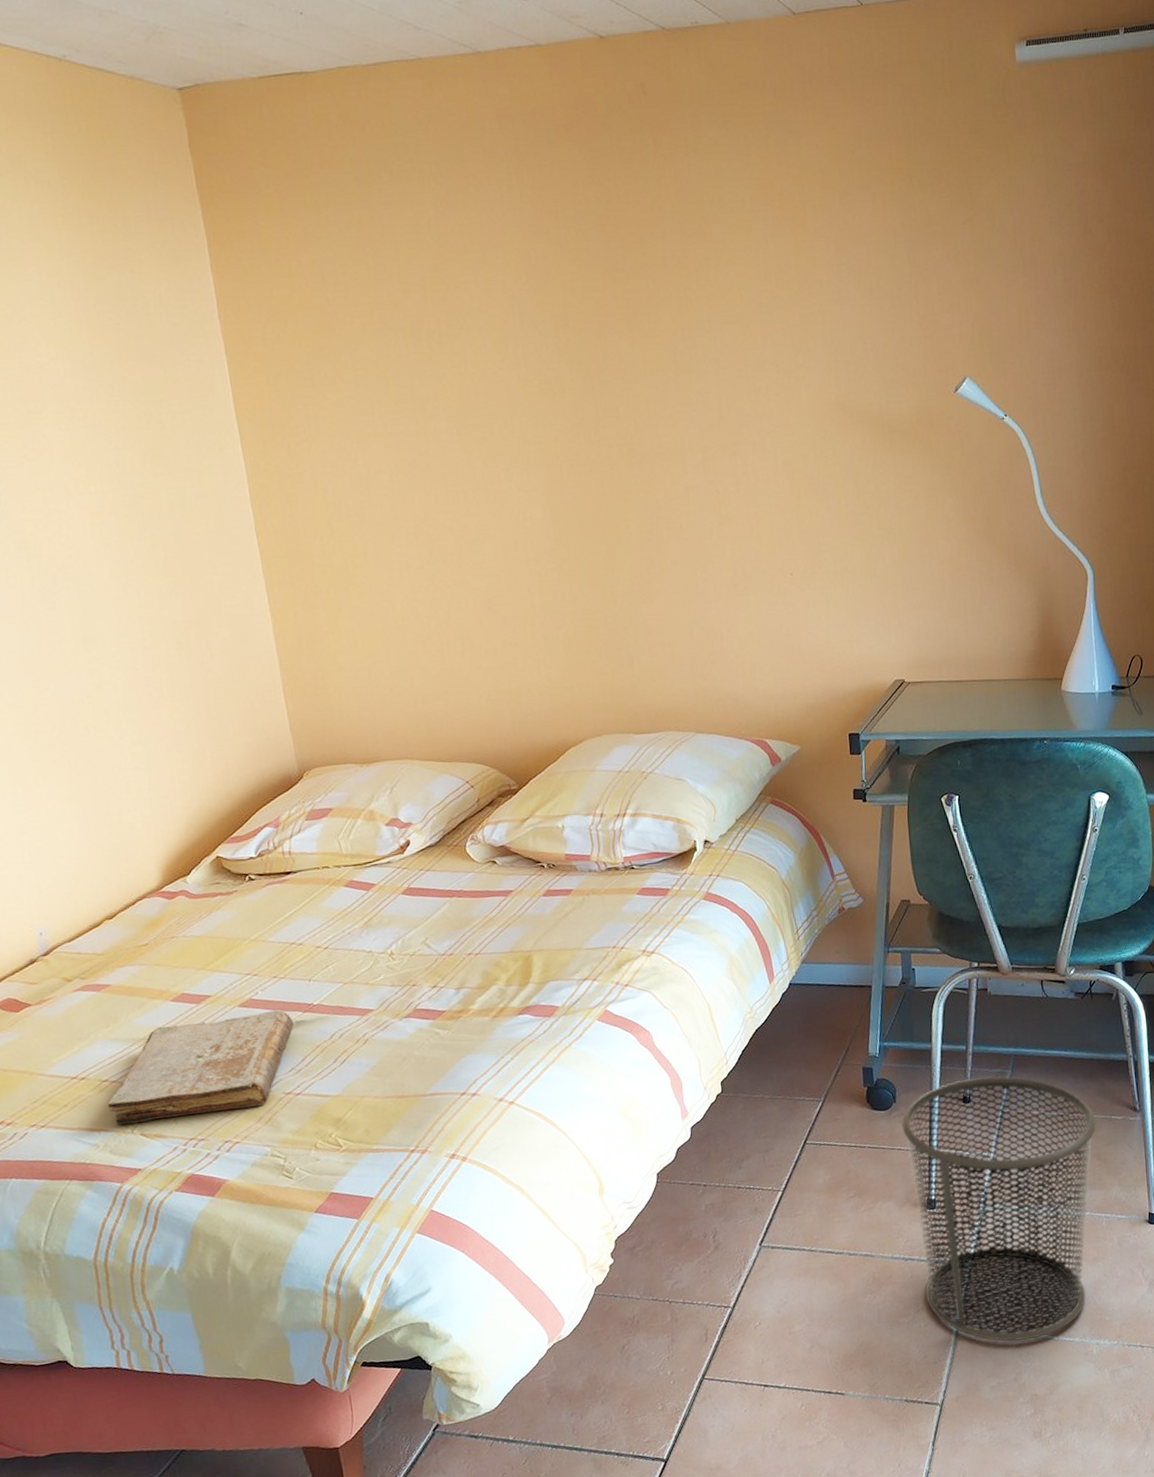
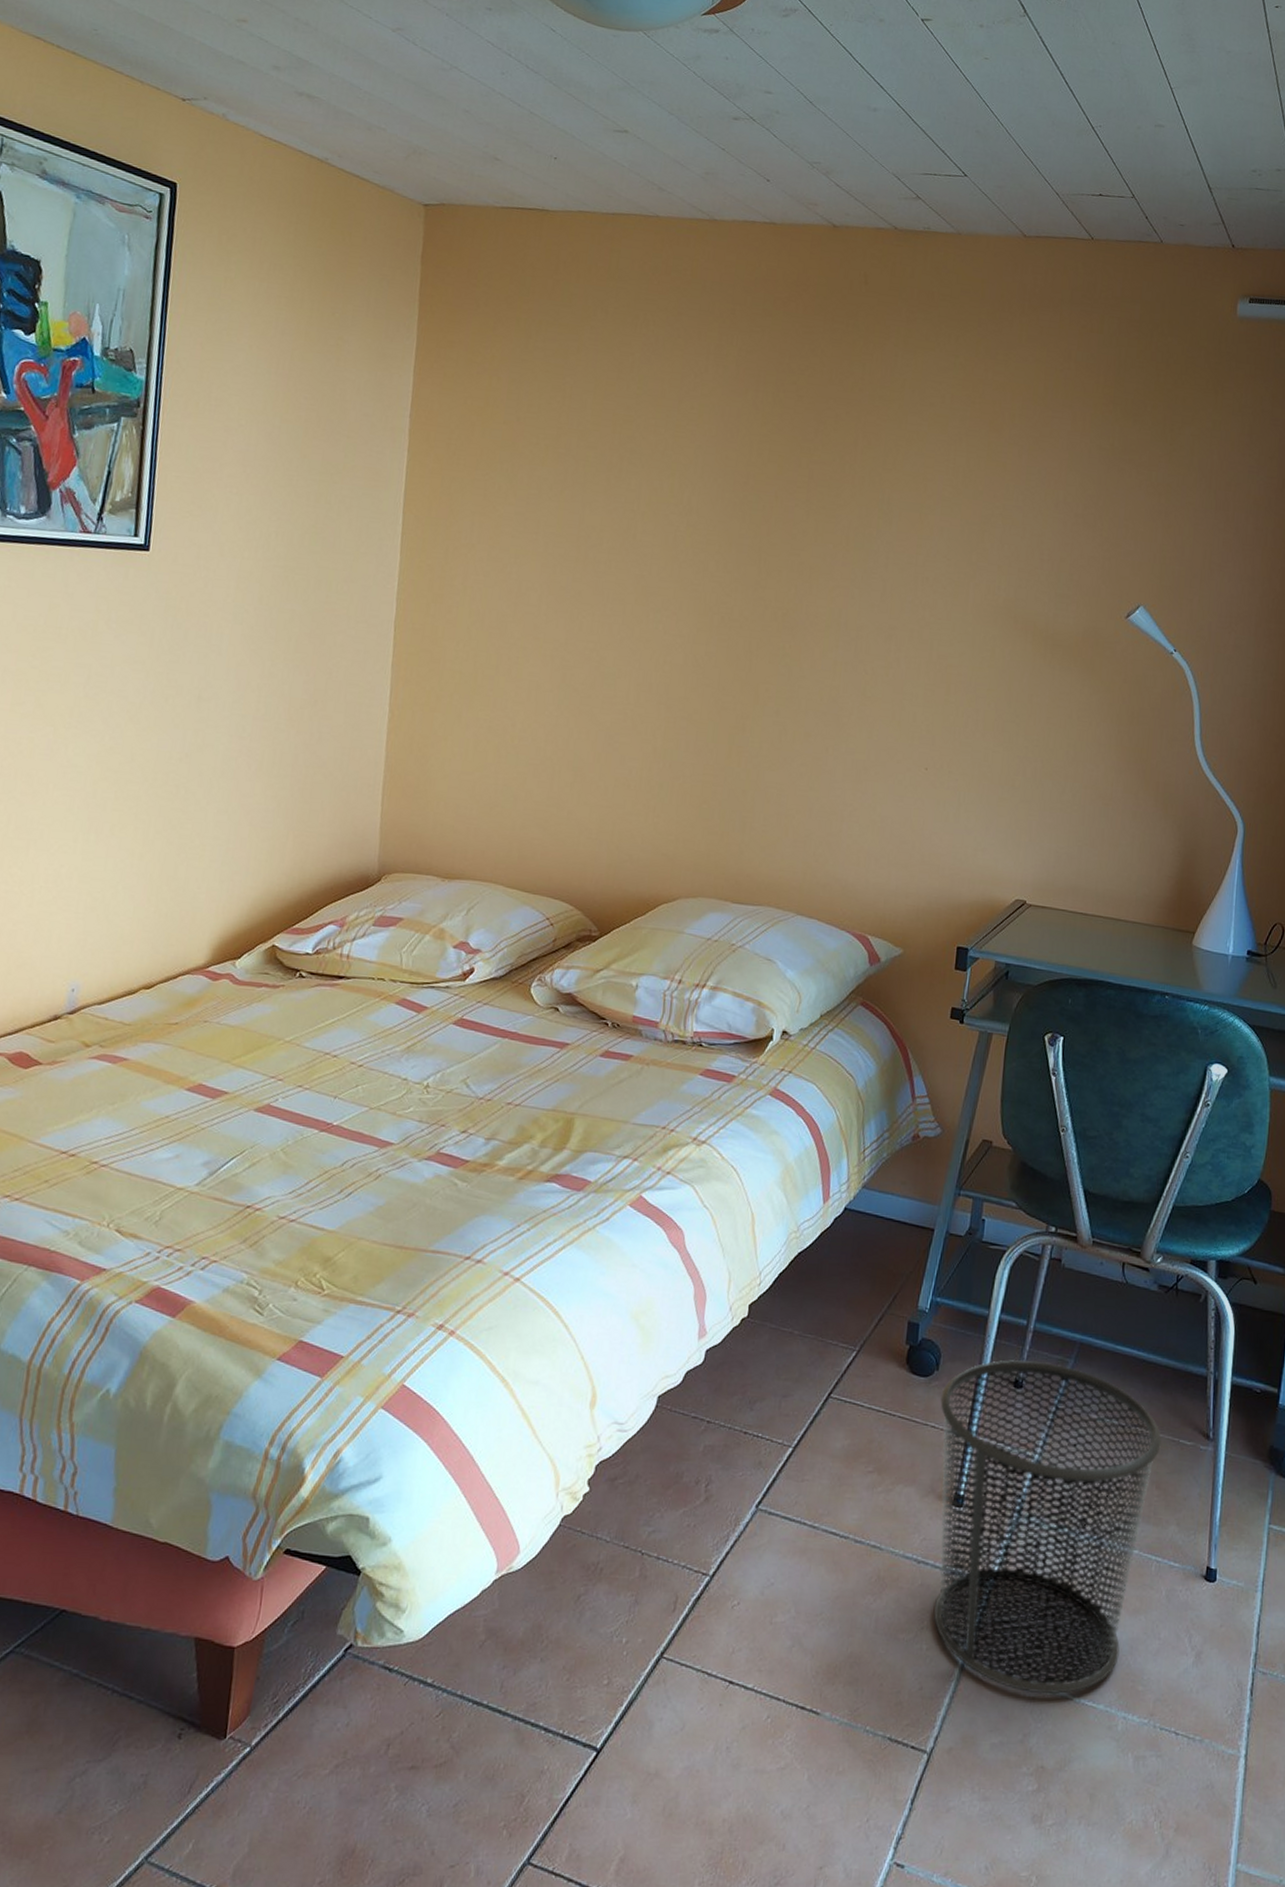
book: present [107,1010,294,1126] -> none [89,1115,308,1225]

